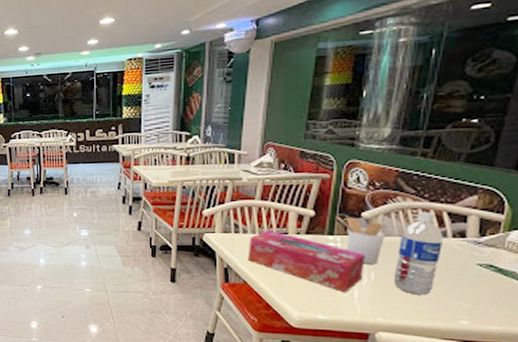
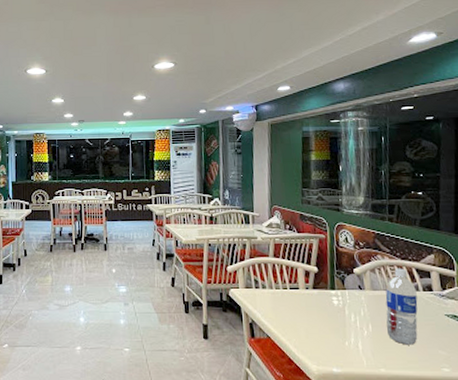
tissue box: present [247,230,366,292] -> none [268,285,363,344]
utensil holder: present [335,215,385,264] -> none [334,271,374,317]

